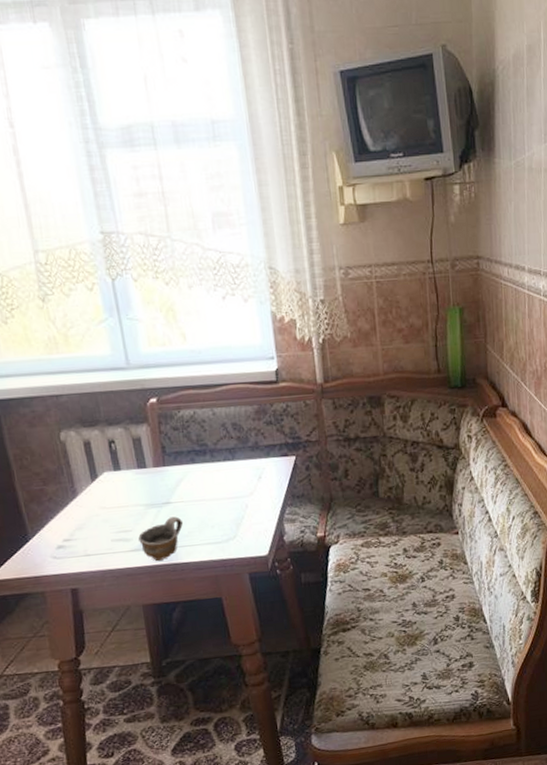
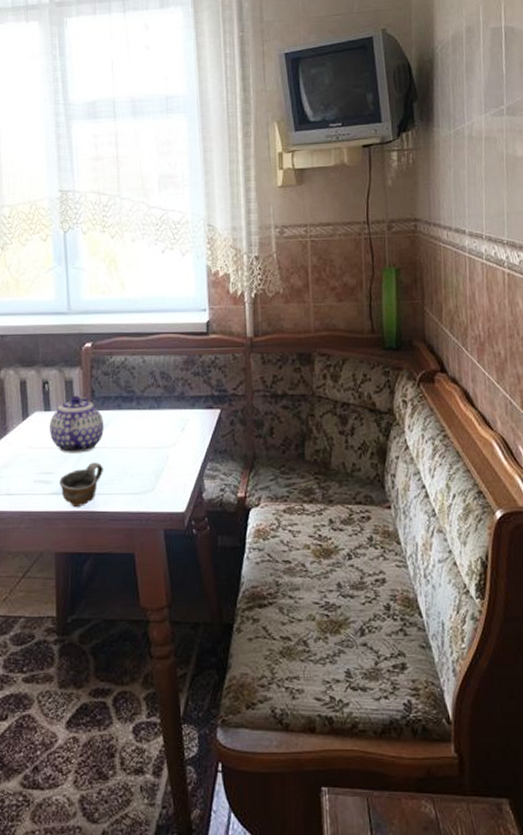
teapot: none [121,452,179,510] -> present [50,395,104,453]

